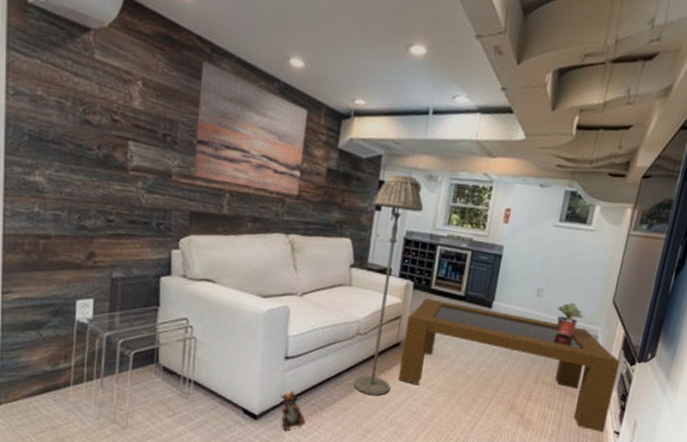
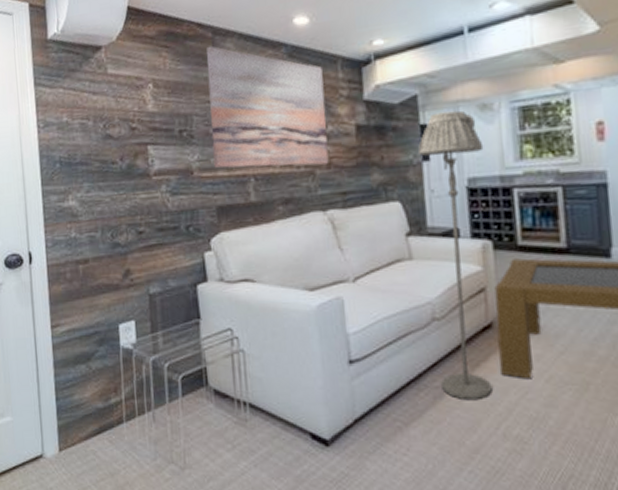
plush toy: present [281,390,305,430] -> none [352,403,390,457]

